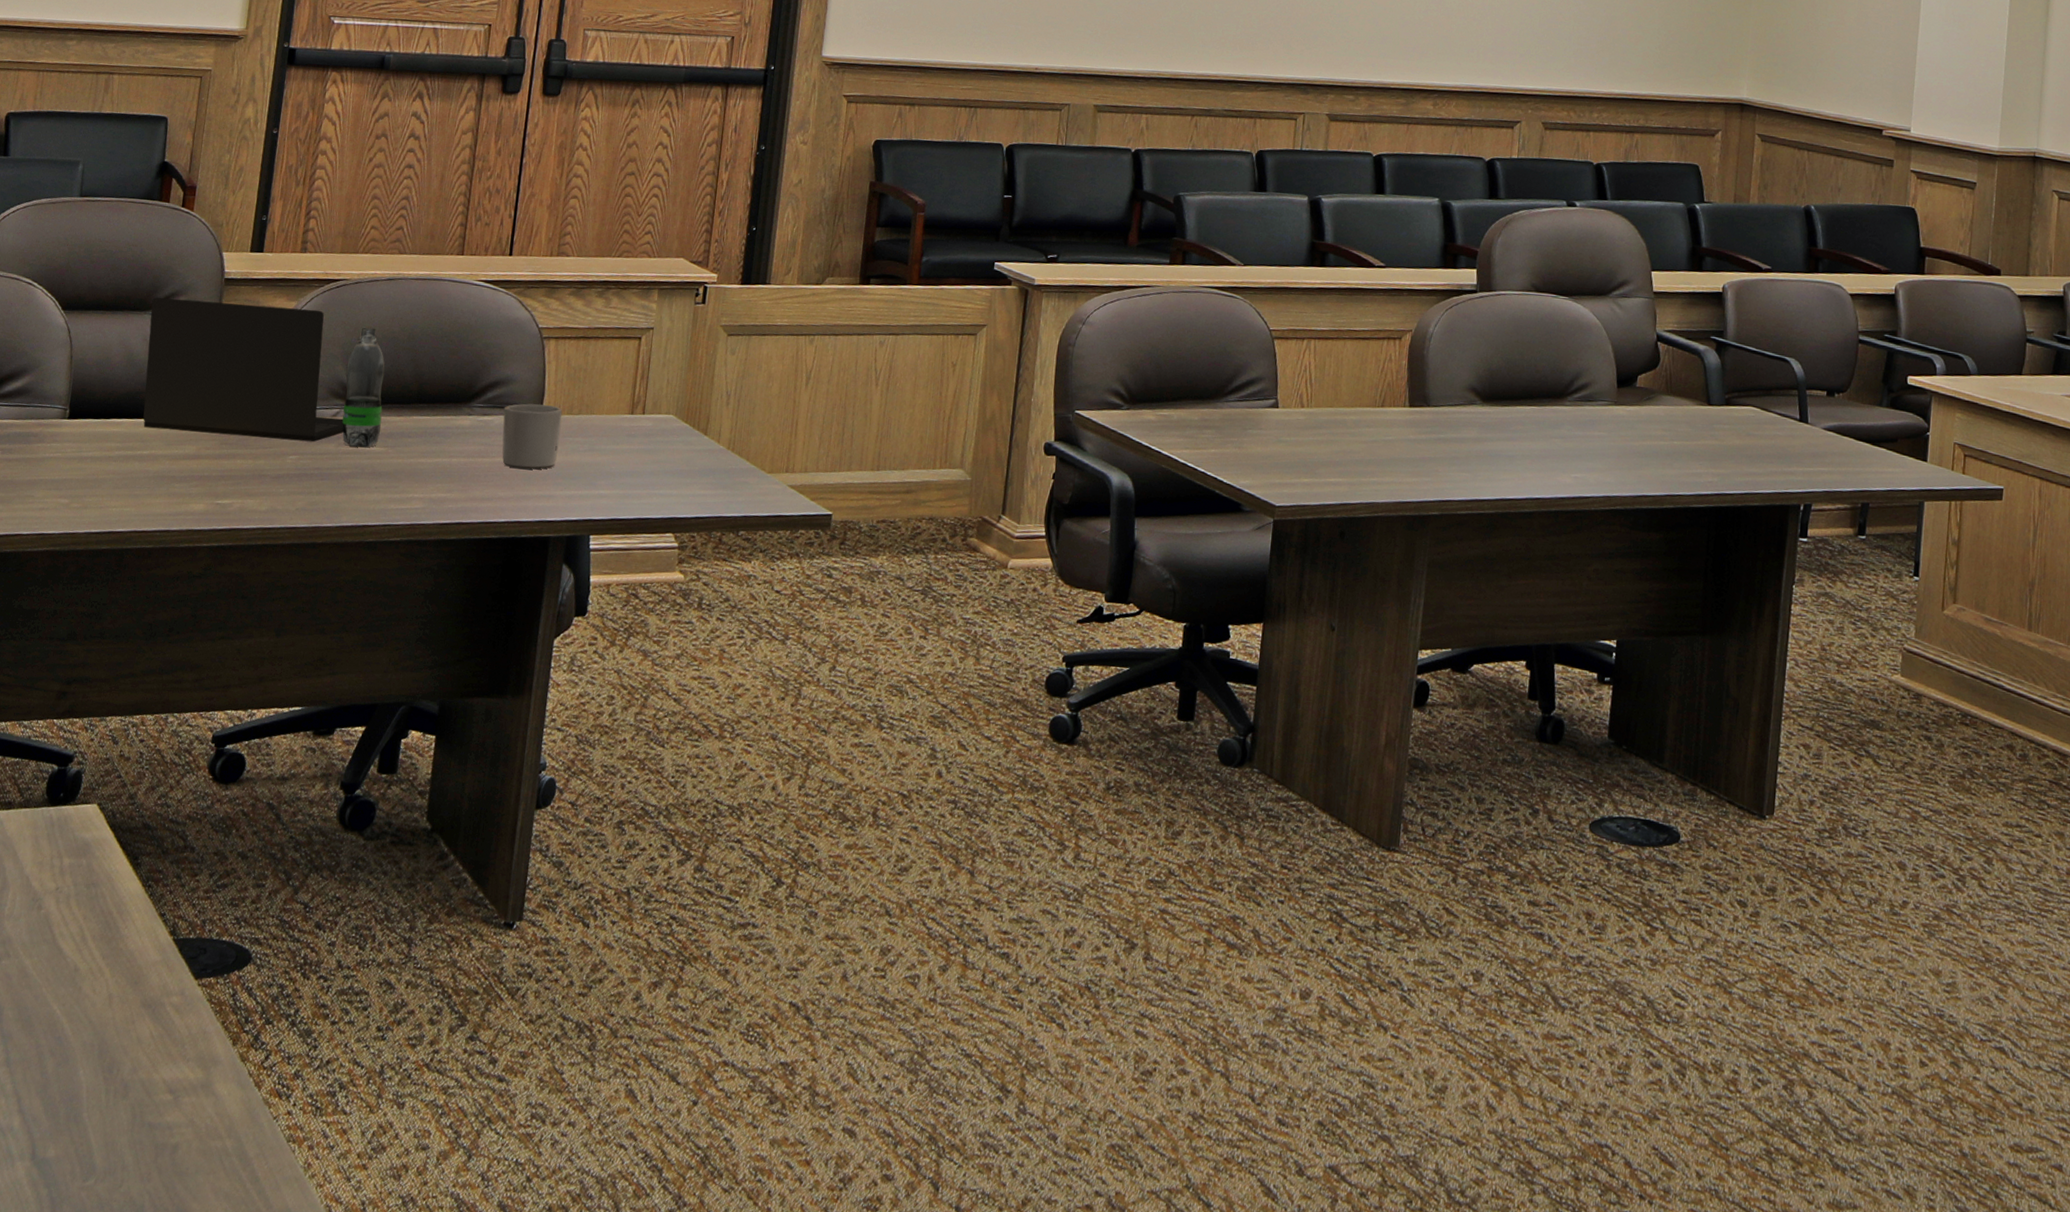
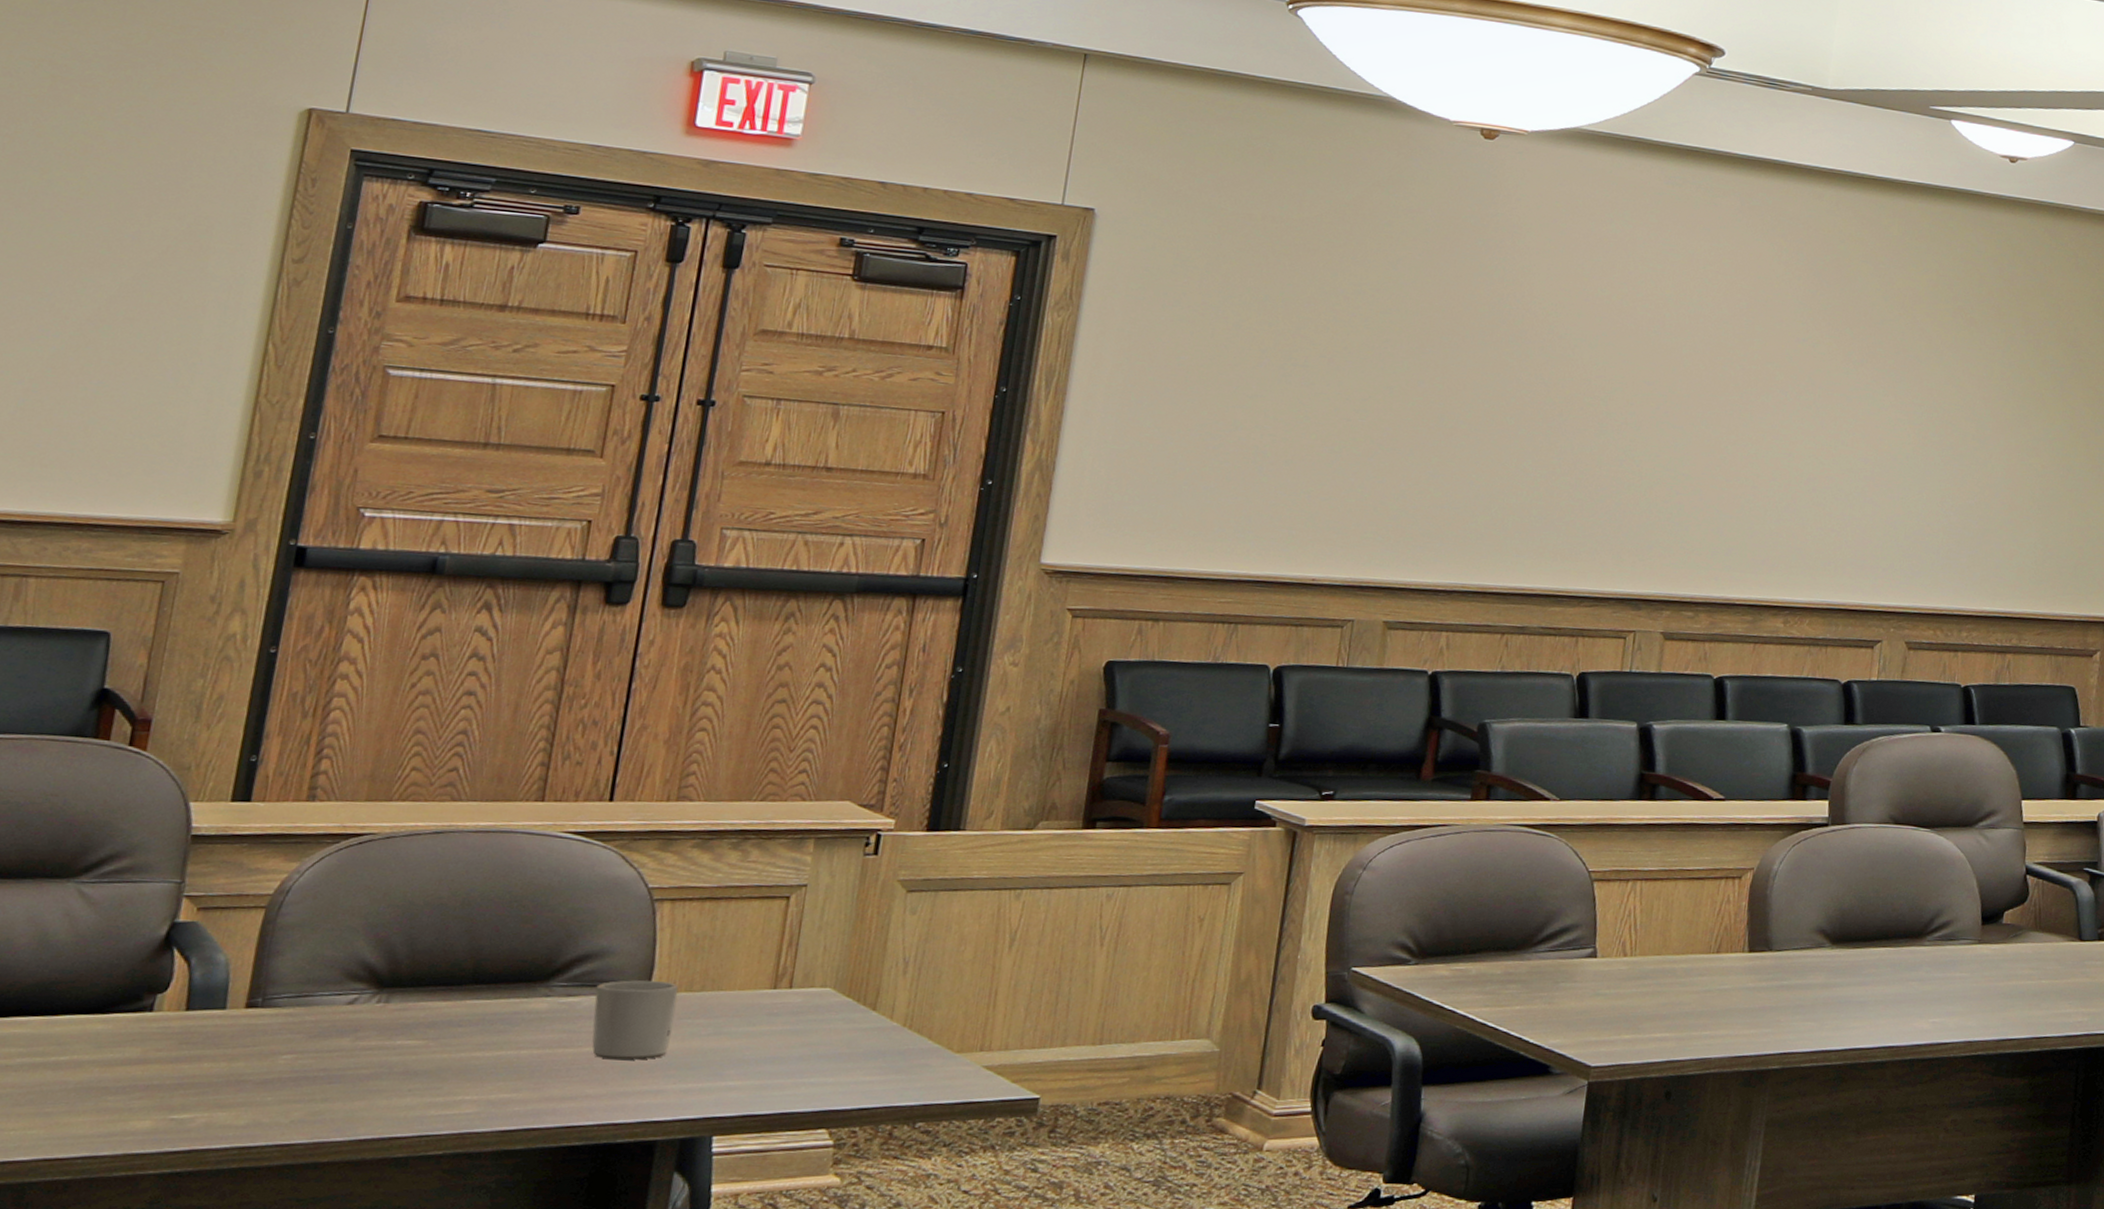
laptop: present [143,297,344,443] -> none [60,860,365,1037]
bottle: present [341,327,386,448] -> none [361,892,428,1041]

